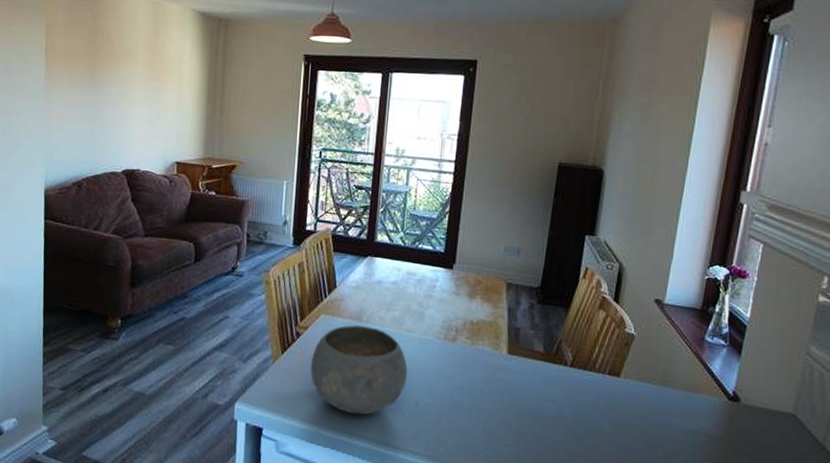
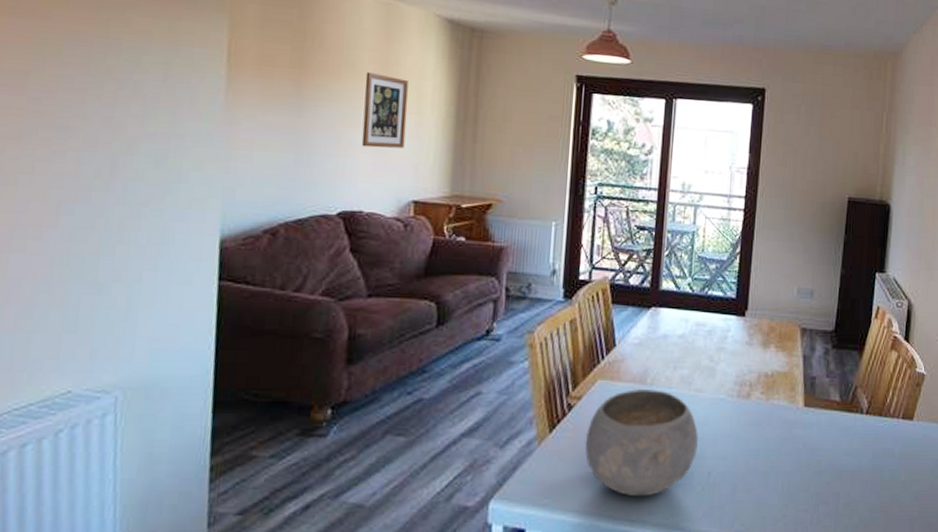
wall art: none [138,58,171,120] -> present [361,71,408,149]

